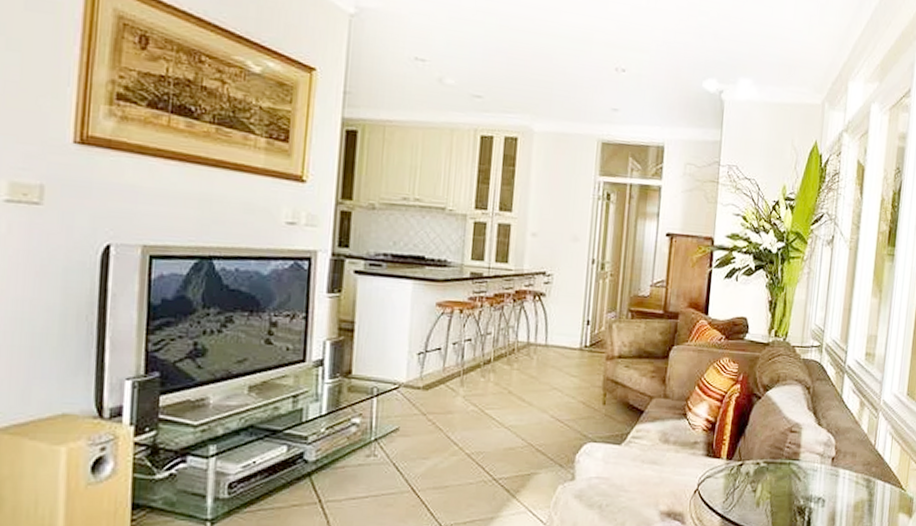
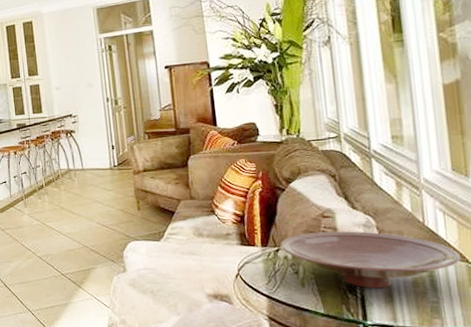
bowl: none [744,447,897,512] -> present [279,231,460,289]

